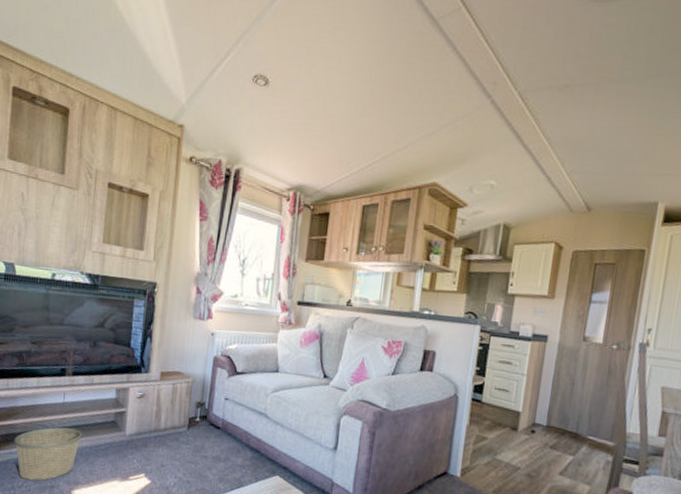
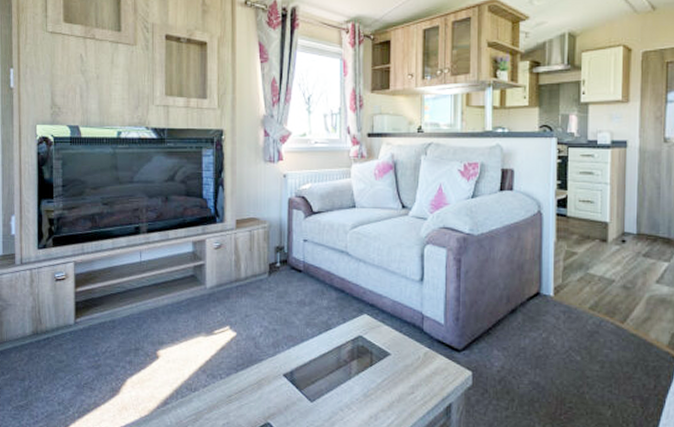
basket: present [14,427,83,481] -> none [94,287,163,346]

